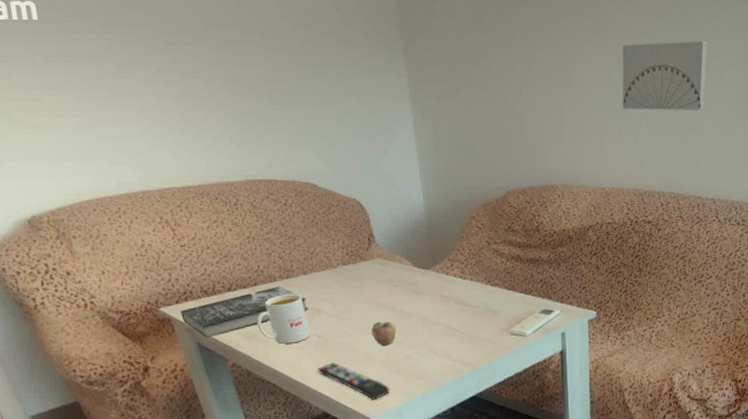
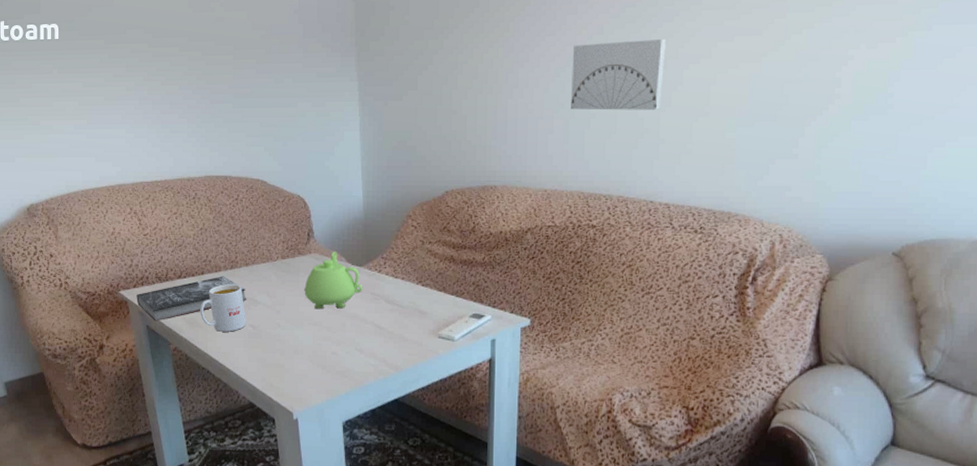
remote control: present [318,362,390,401] -> none [249,353,314,395]
teapot: none [370,256,432,315] -> present [304,251,363,310]
apple: present [371,321,397,345] -> none [302,315,326,340]

